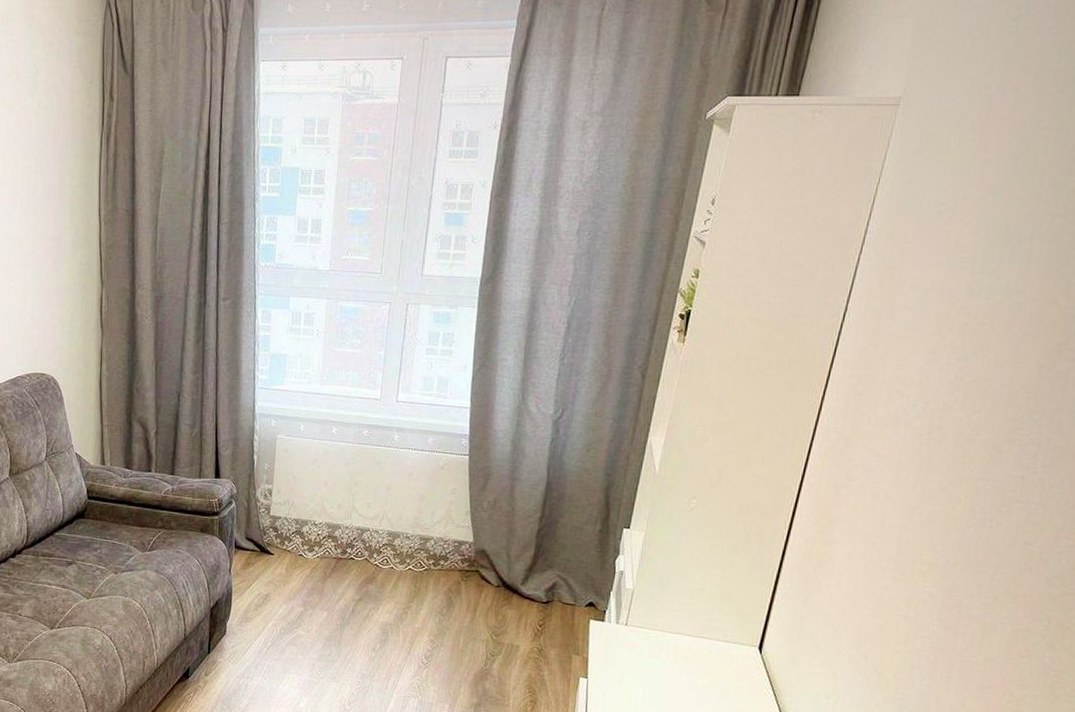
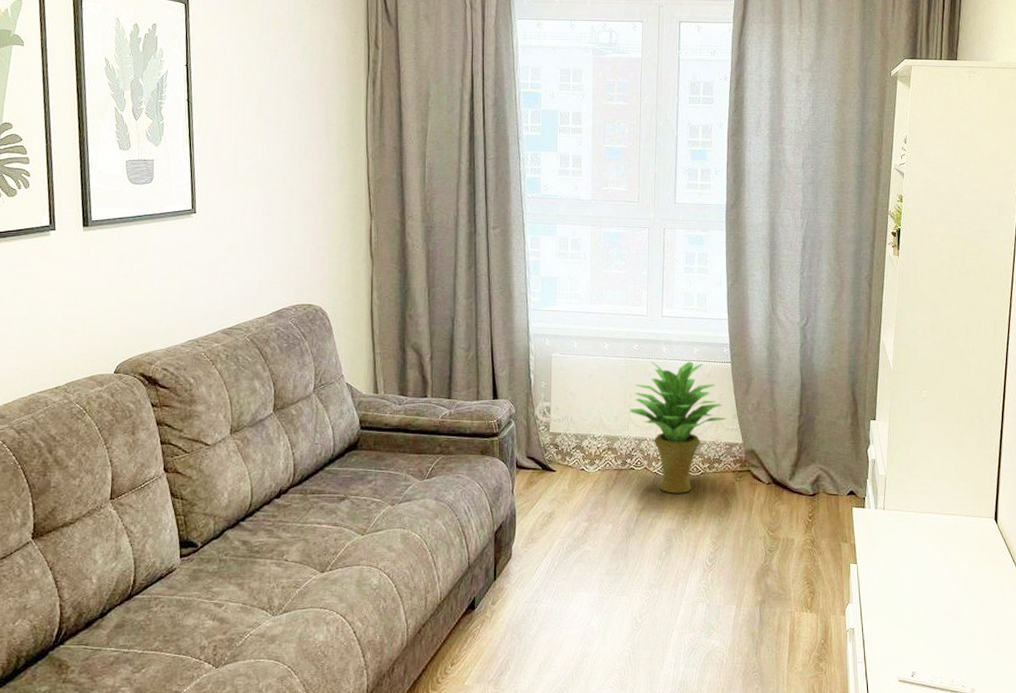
potted plant: none [353,449,457,588] -> present [629,361,726,494]

